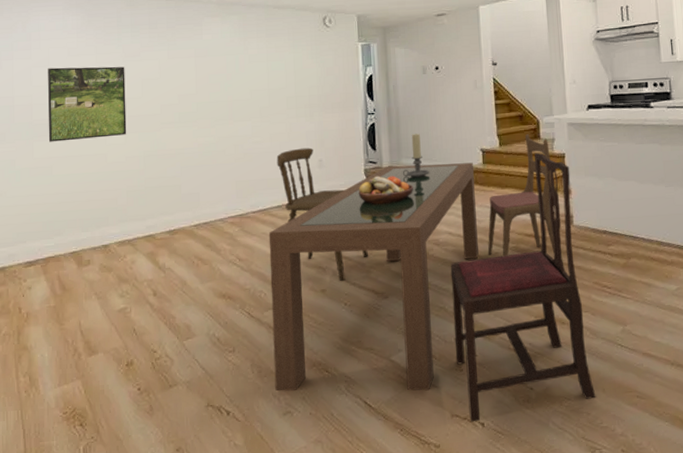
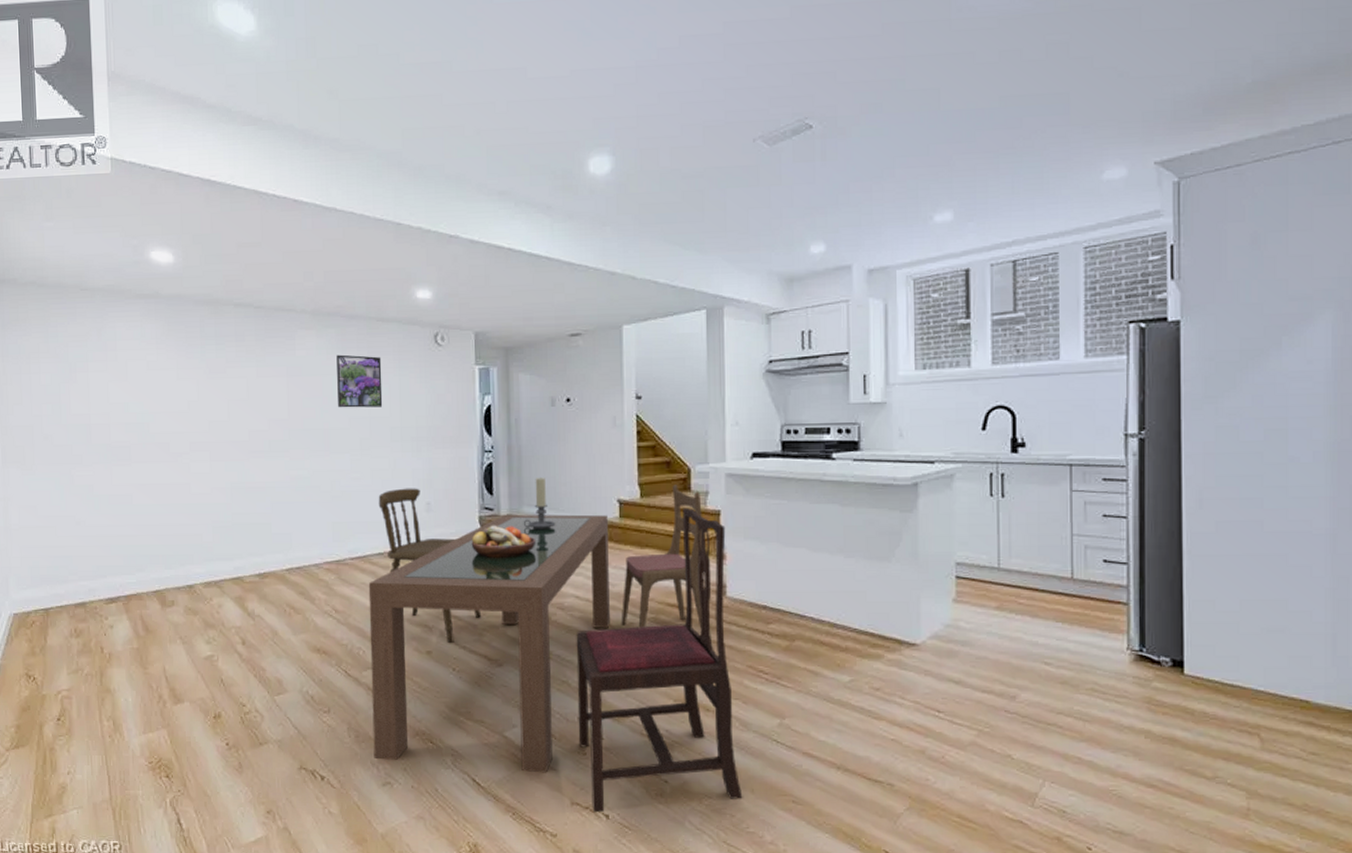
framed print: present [48,66,127,142] -> none [126,383,212,467]
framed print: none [239,37,280,83] -> present [336,354,383,408]

